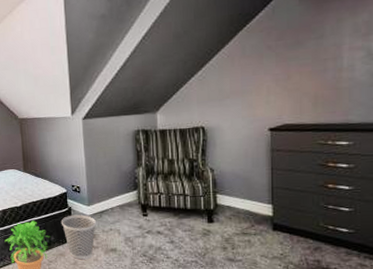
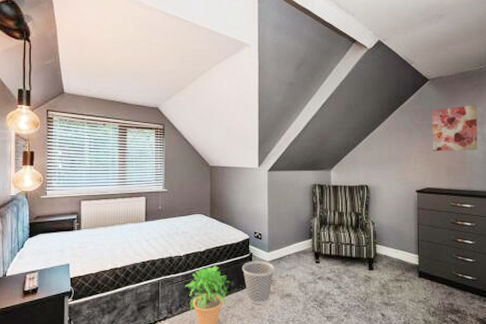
wall art: none [291,10,360,79] -> present [432,105,478,152]

